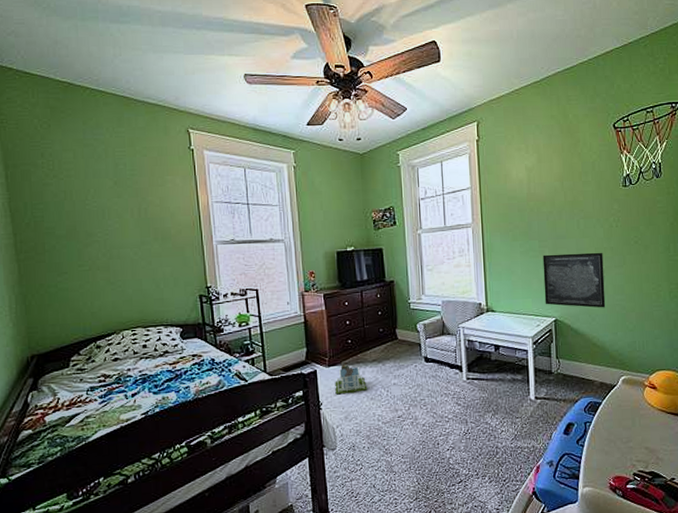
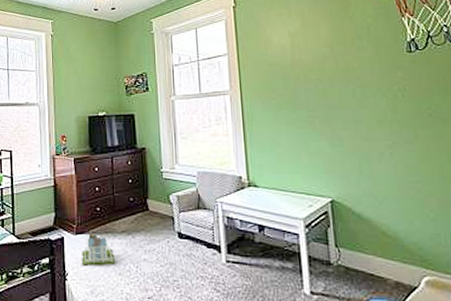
wall art: present [542,252,606,308] -> none [312,125,396,190]

